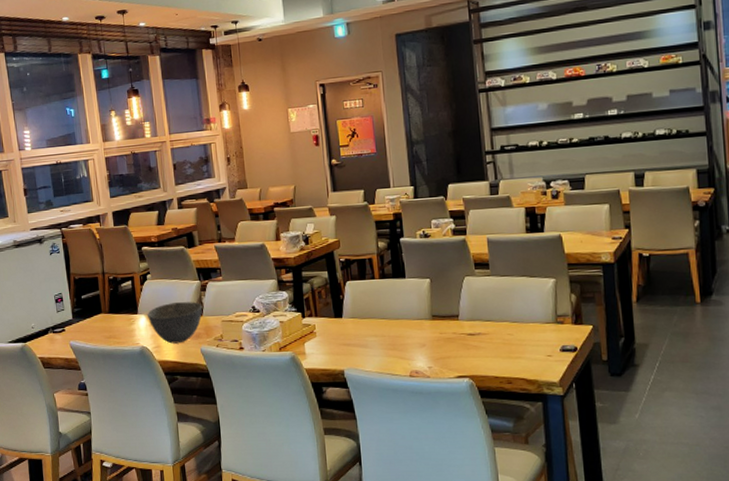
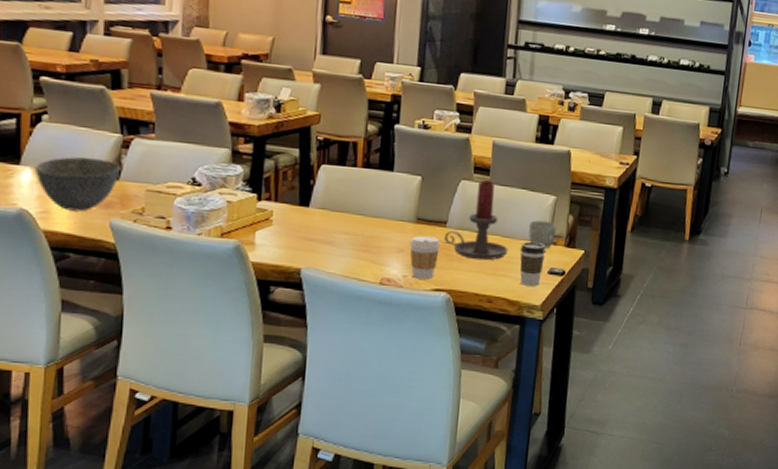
coffee cup: none [429,330,457,369] -> present [409,236,440,280]
candle holder: none [458,273,519,346] -> present [443,180,509,261]
coffee cup: none [529,324,555,365] -> present [519,242,546,286]
mug: none [534,303,562,328] -> present [528,220,557,248]

